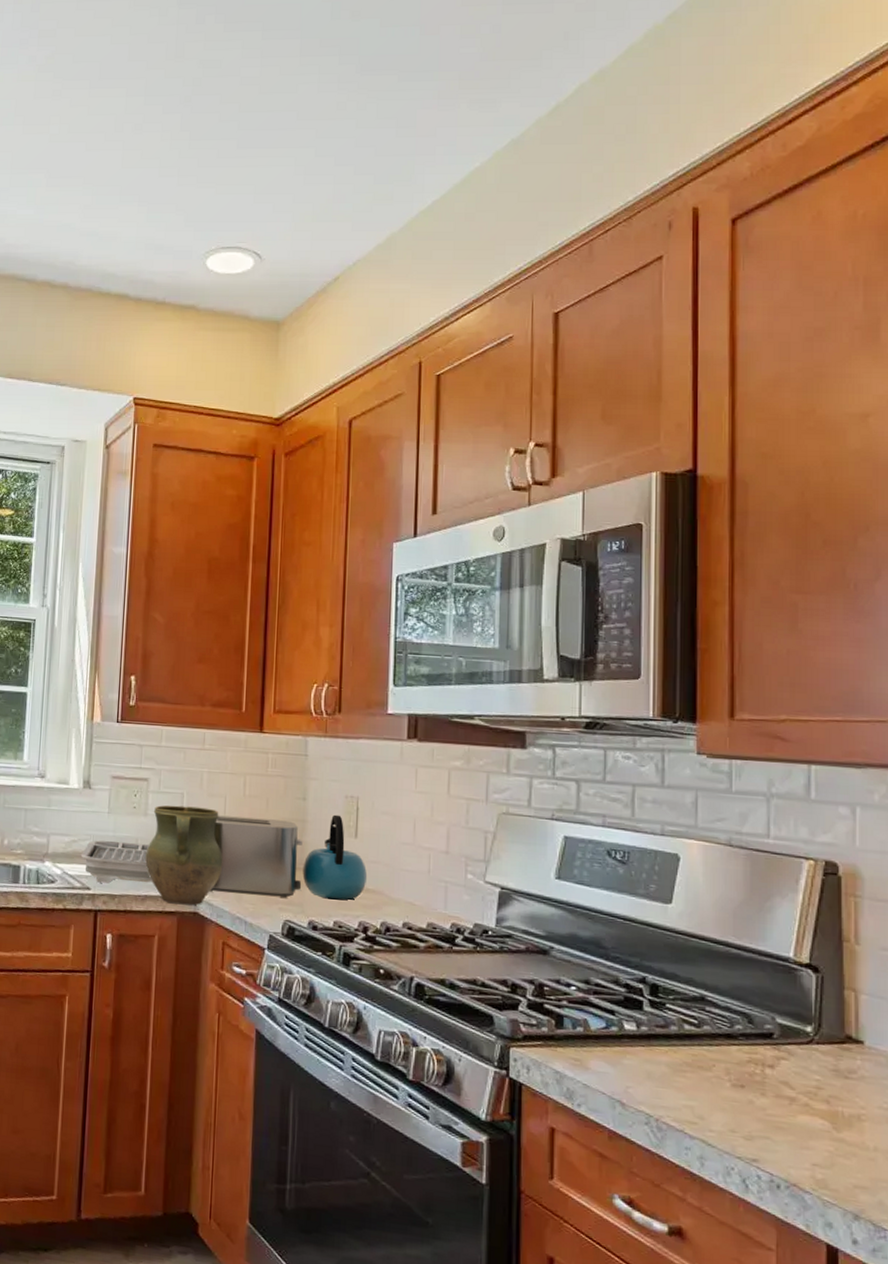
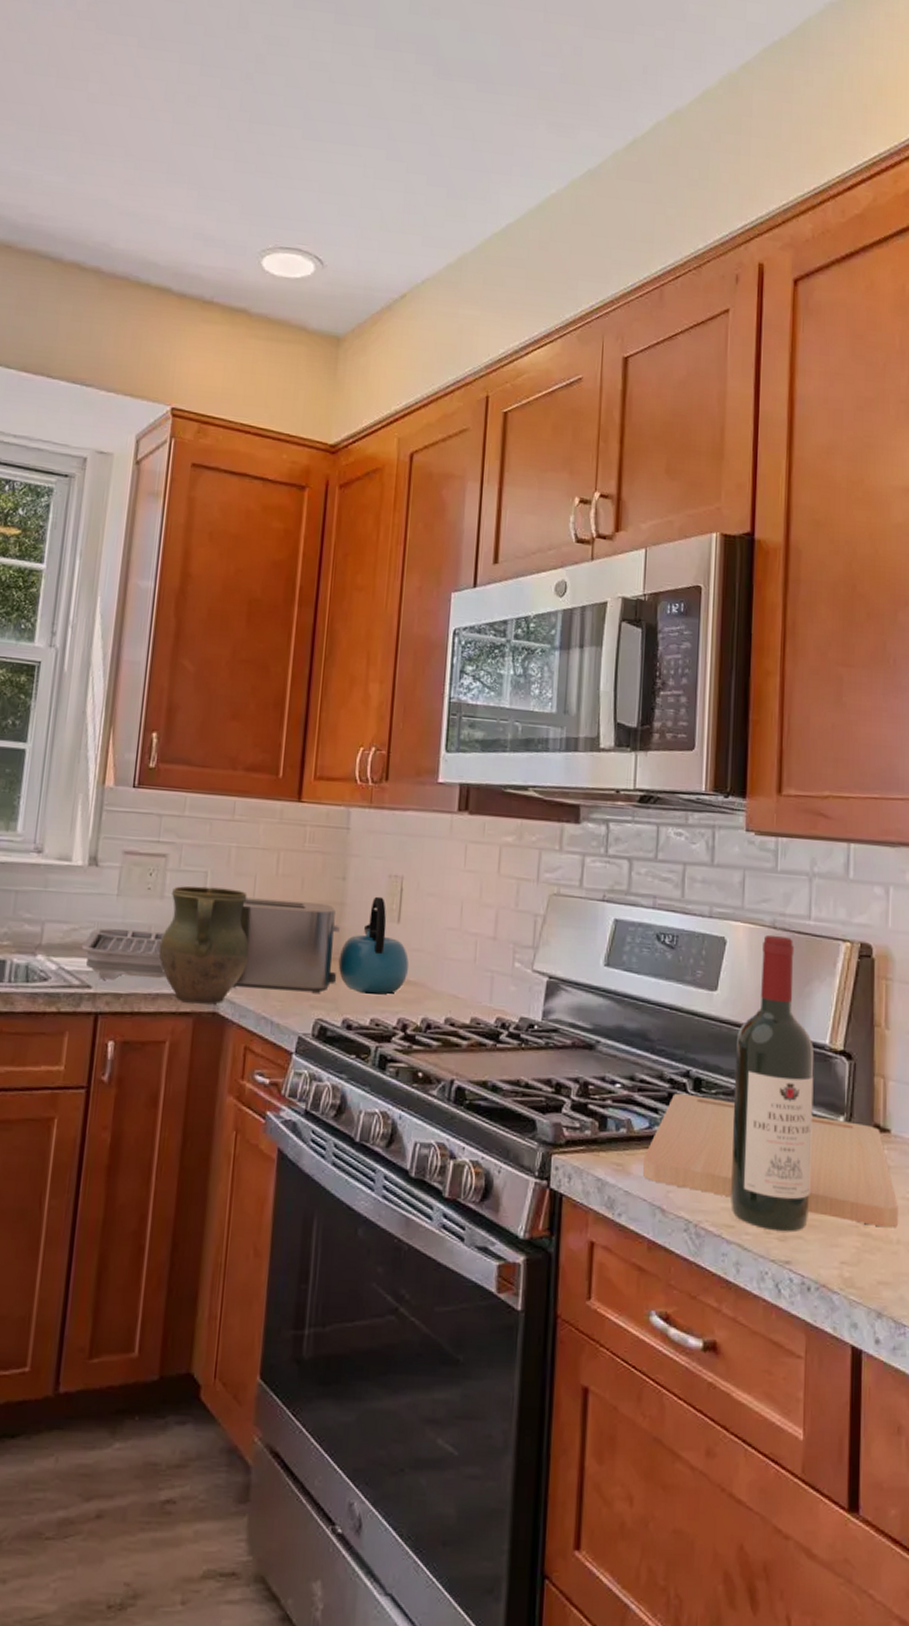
cutting board: none [602,997,875,1136] -> present [643,1093,898,1228]
wine bottle: none [691,852,778,1133] -> present [729,934,815,1233]

